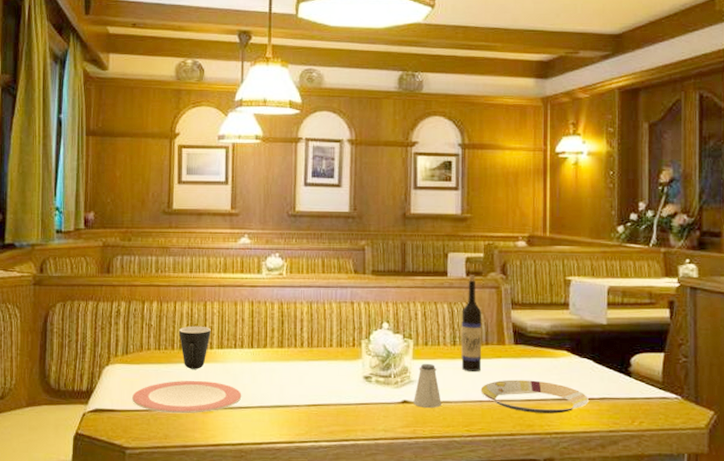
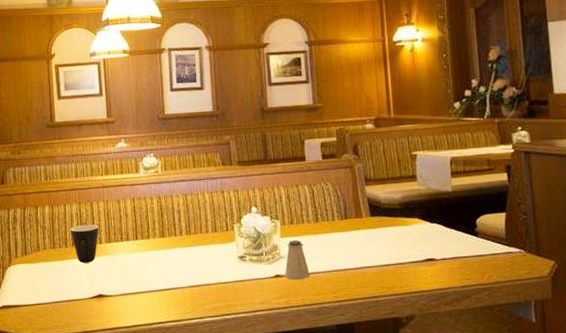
plate: present [132,381,242,414] -> none [34,273,132,304]
wine bottle: present [461,275,482,373] -> none [321,157,343,245]
plate: present [480,379,588,414] -> none [344,247,441,276]

